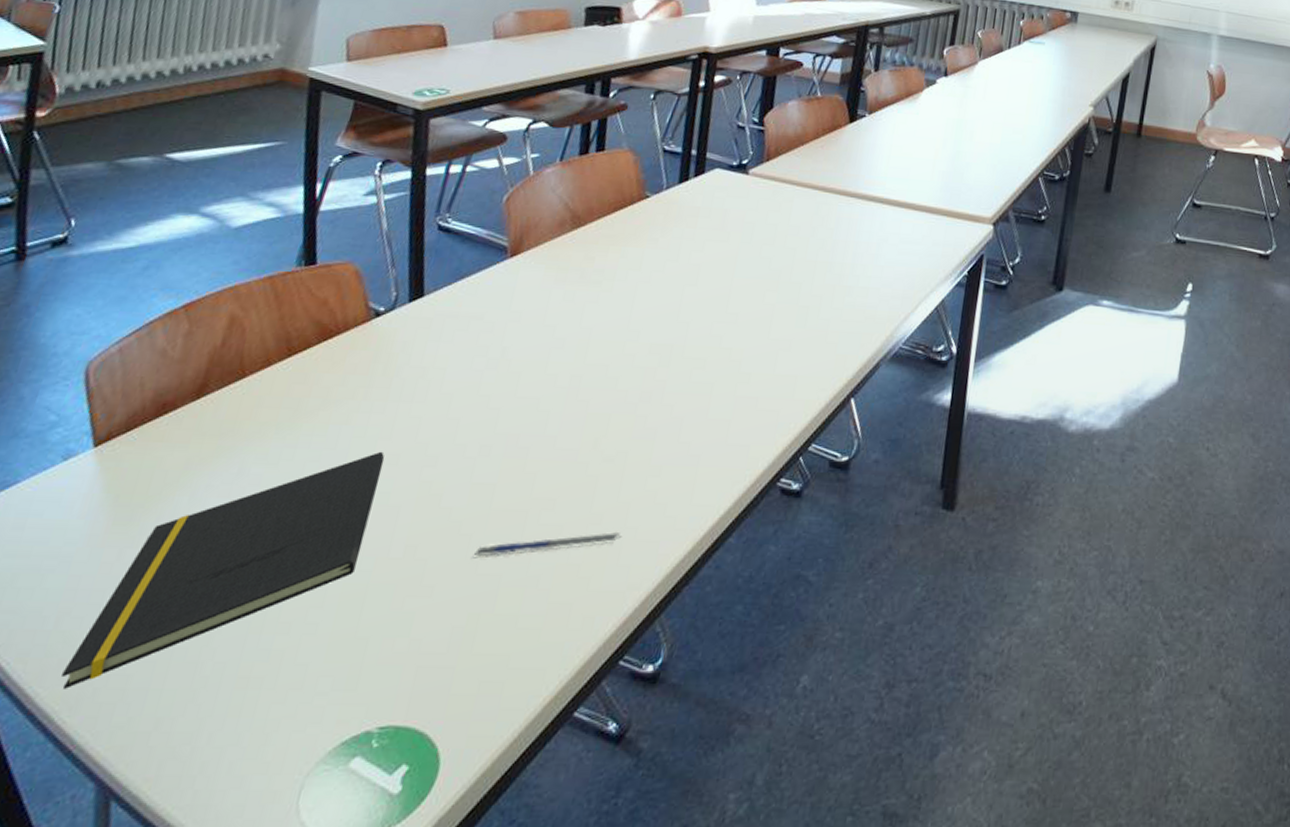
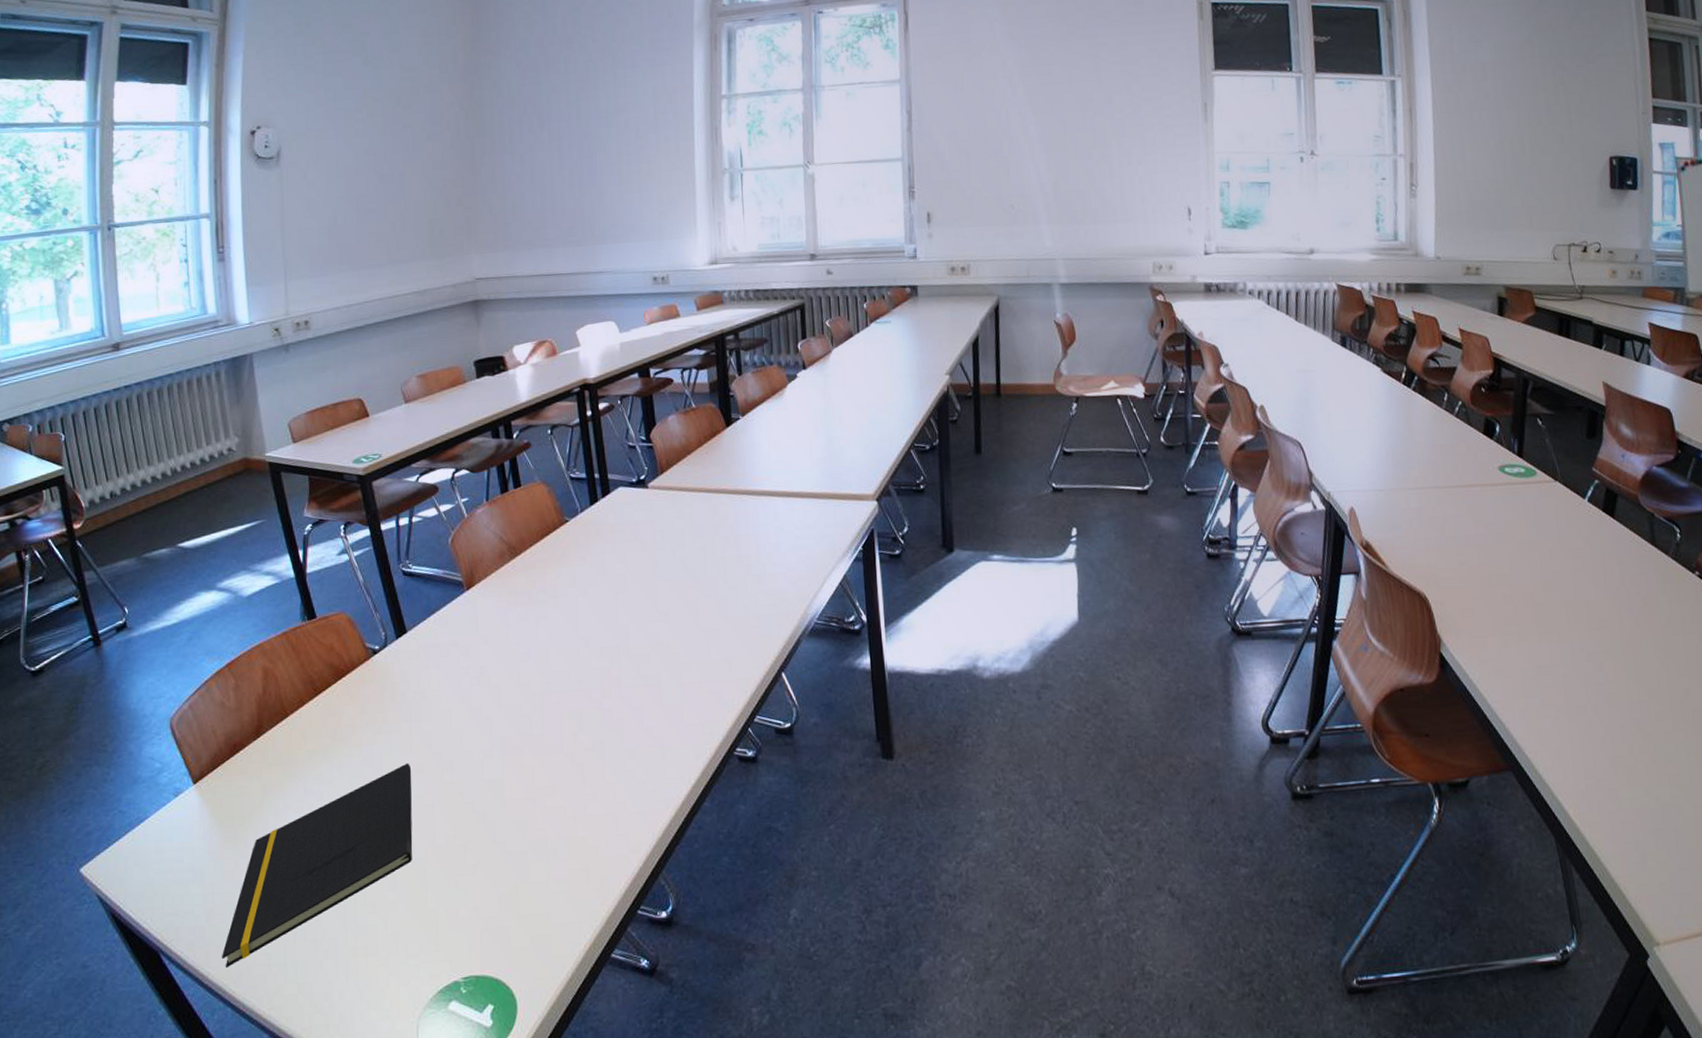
pen: present [474,531,621,559] -> none [501,807,614,840]

